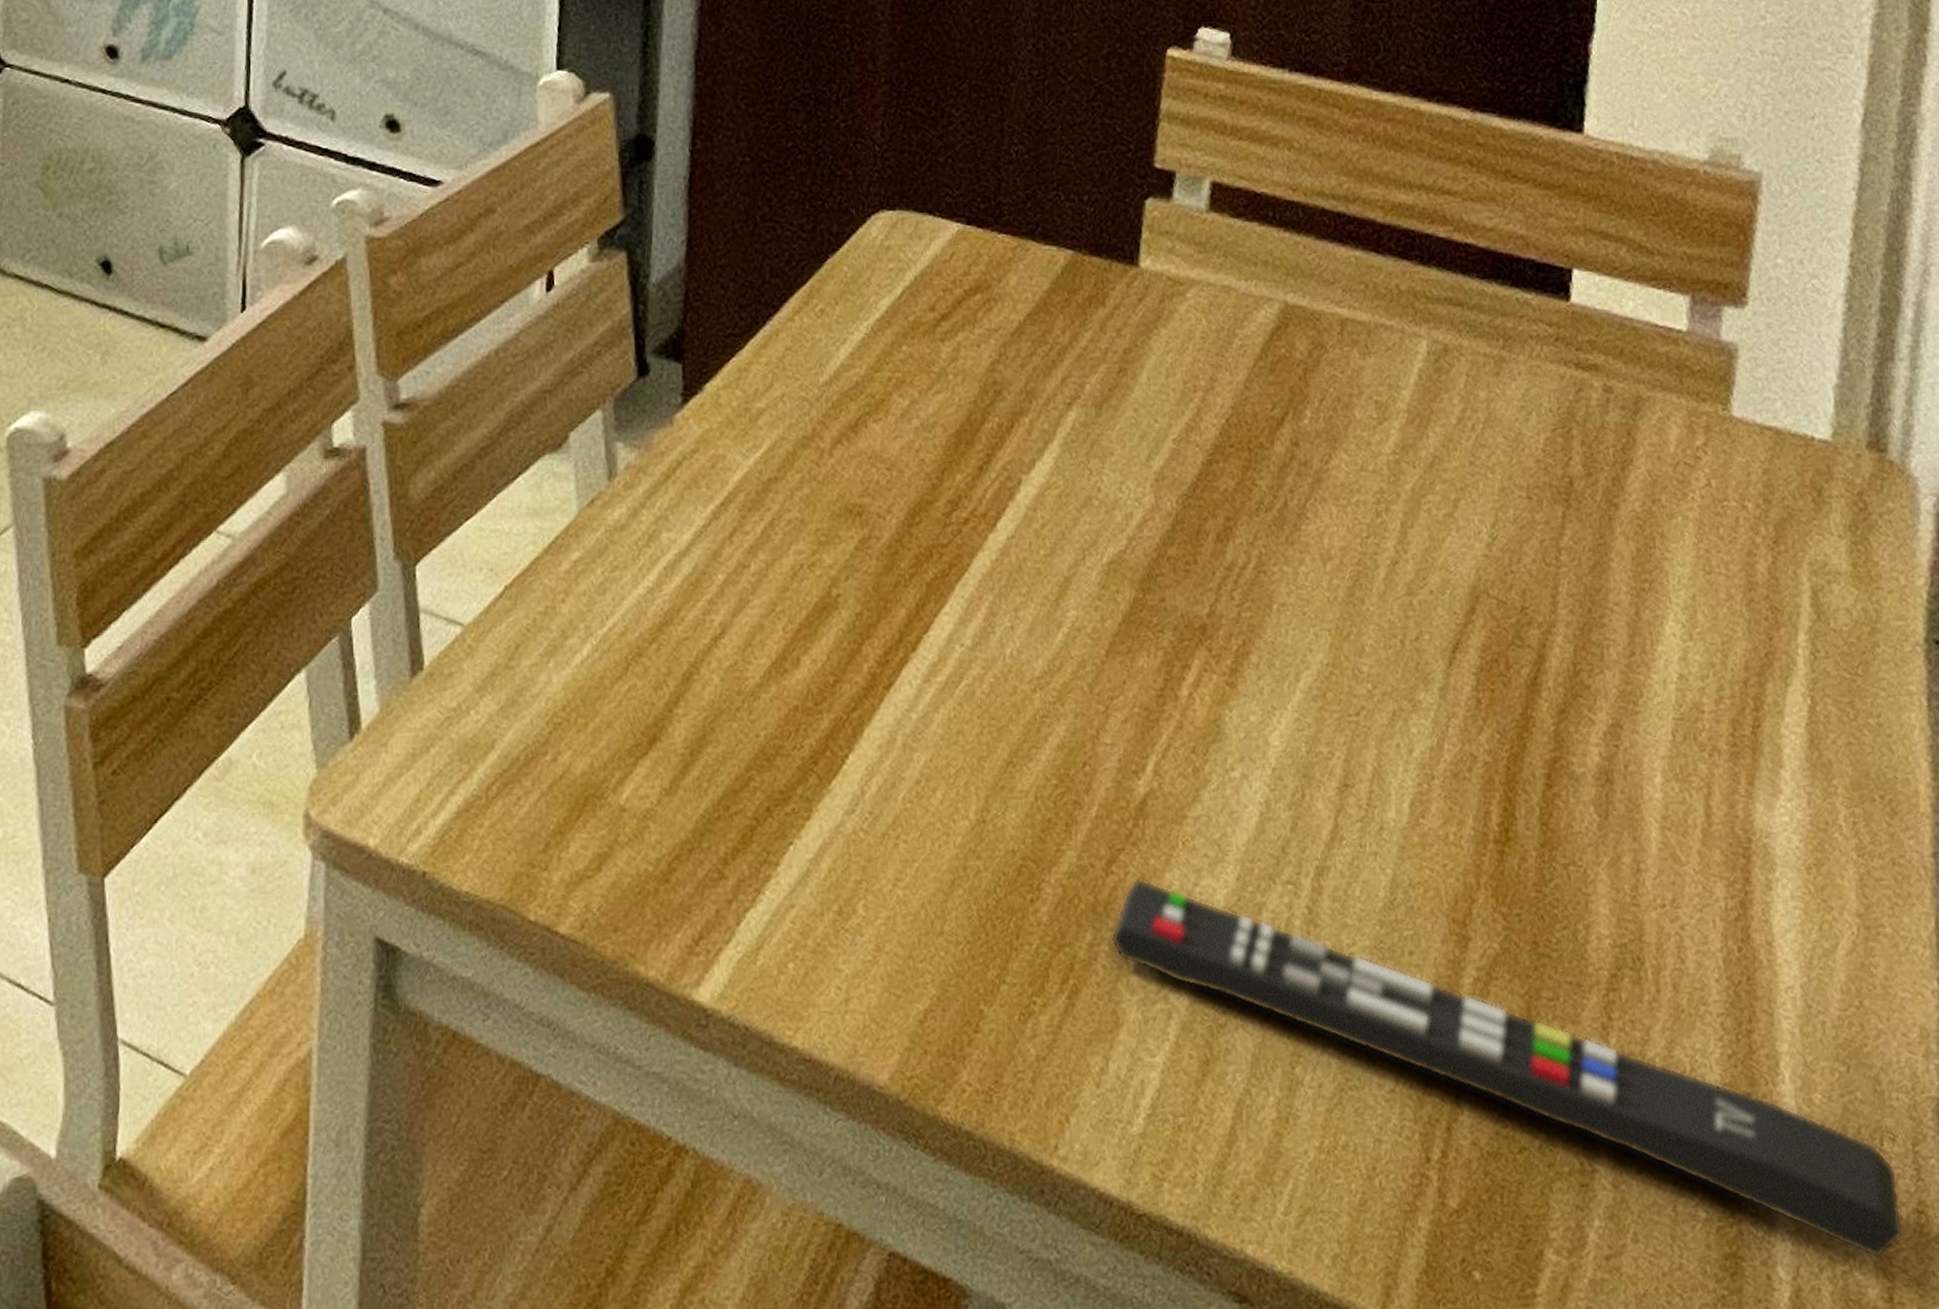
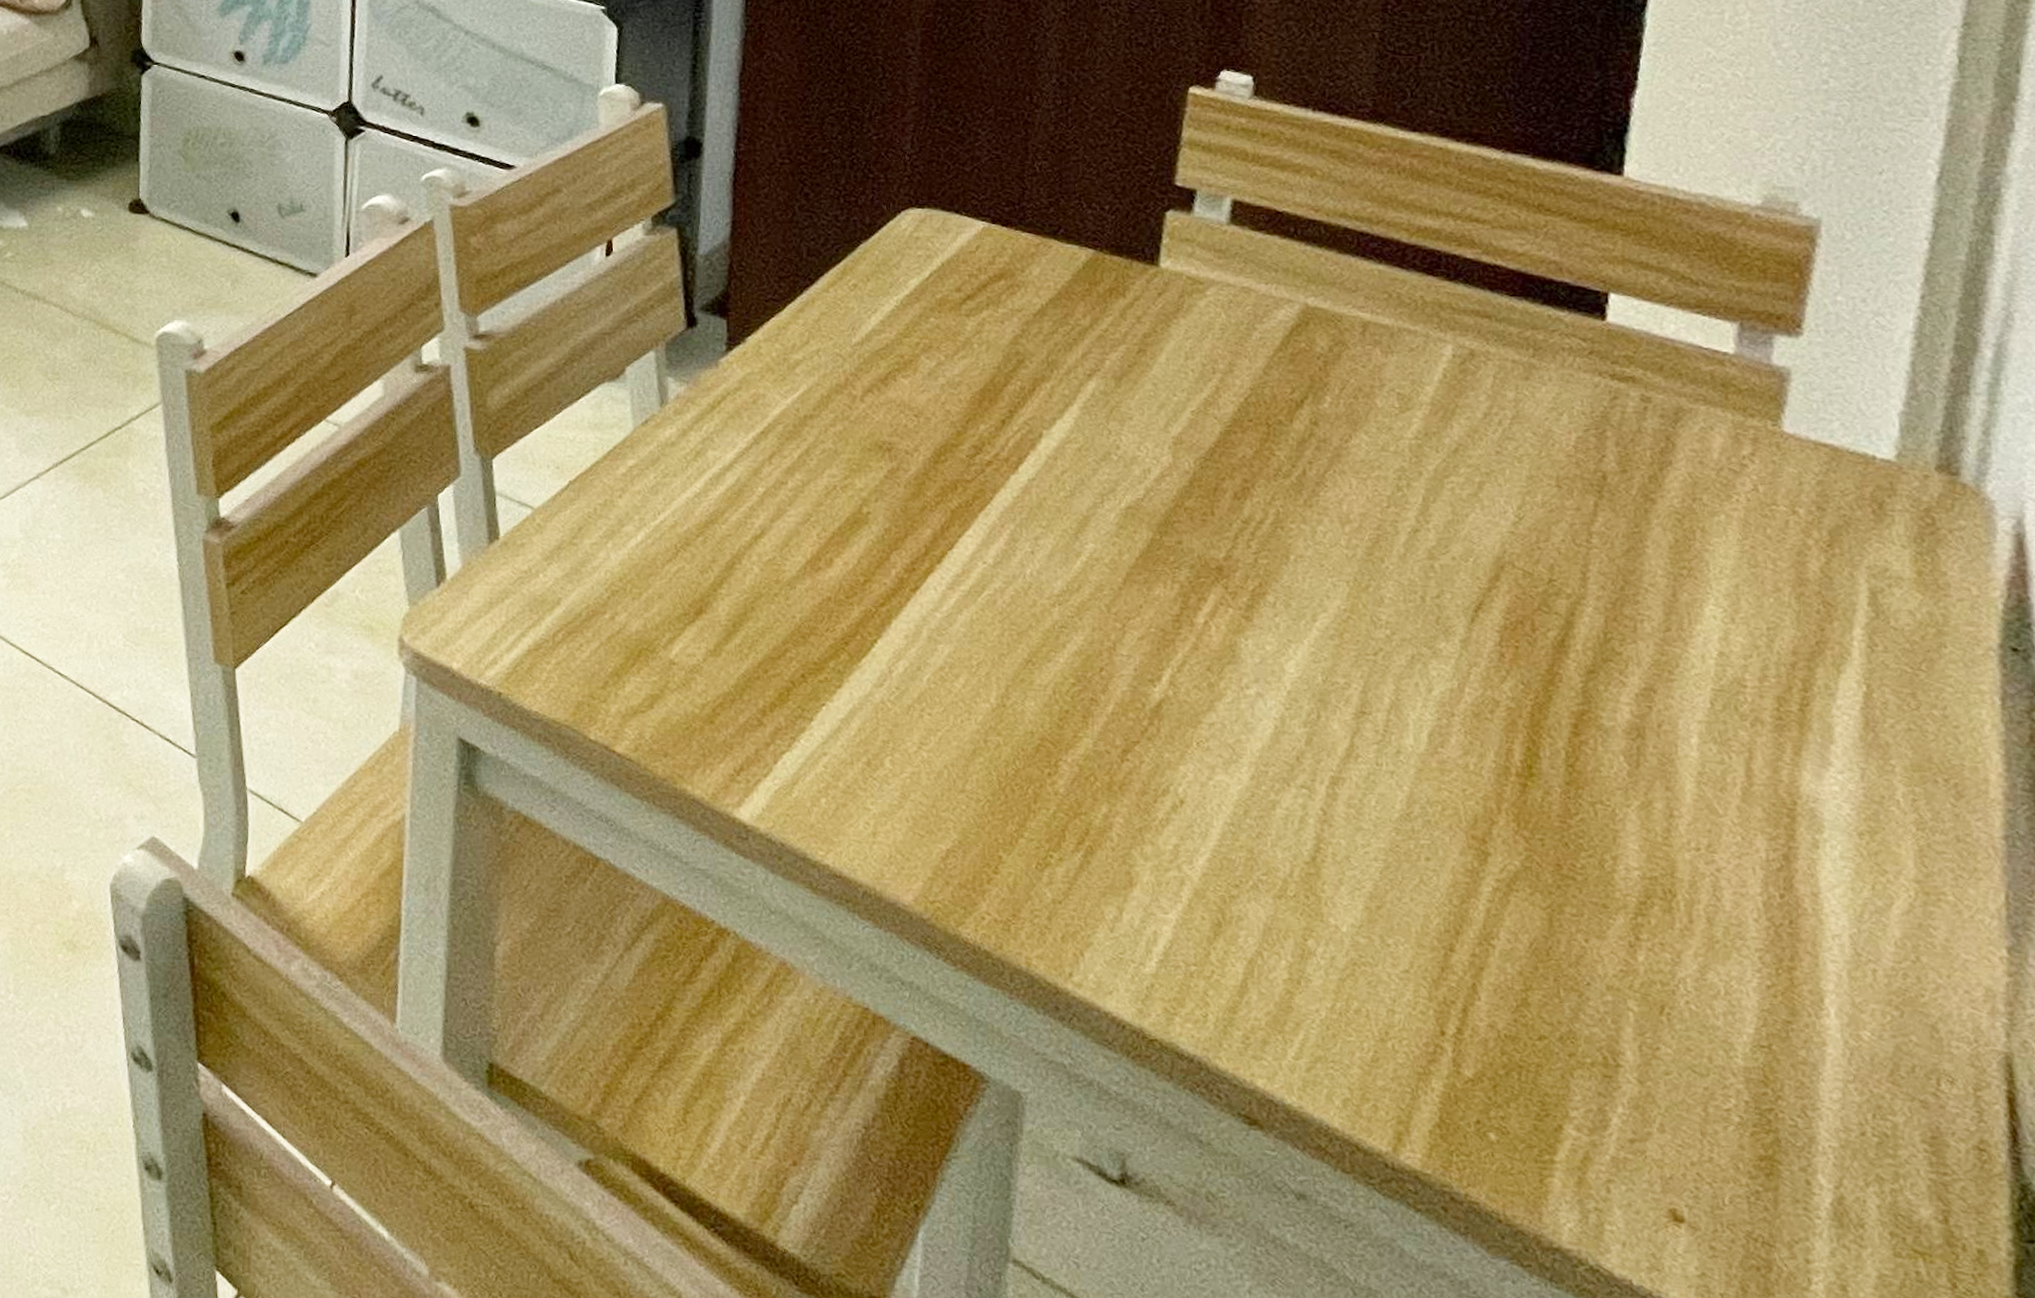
remote control: present [1111,878,1904,1259] -> none [1125,767,1962,1184]

